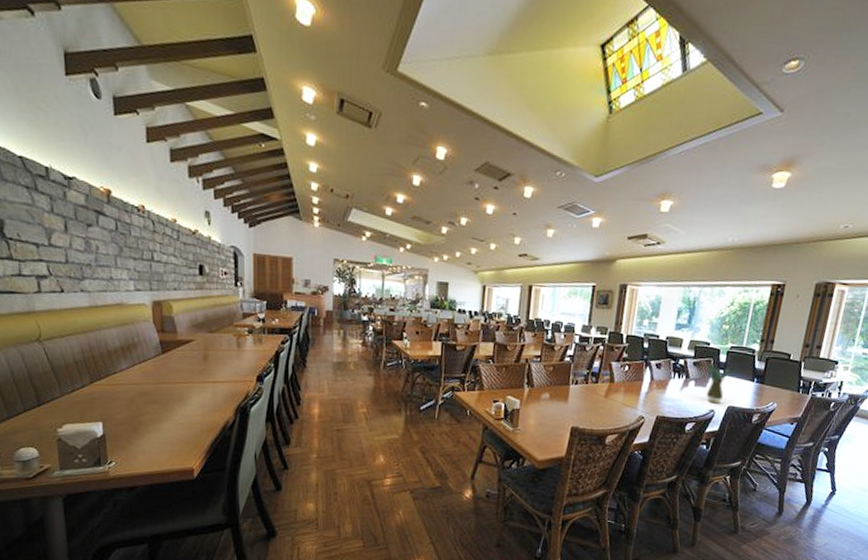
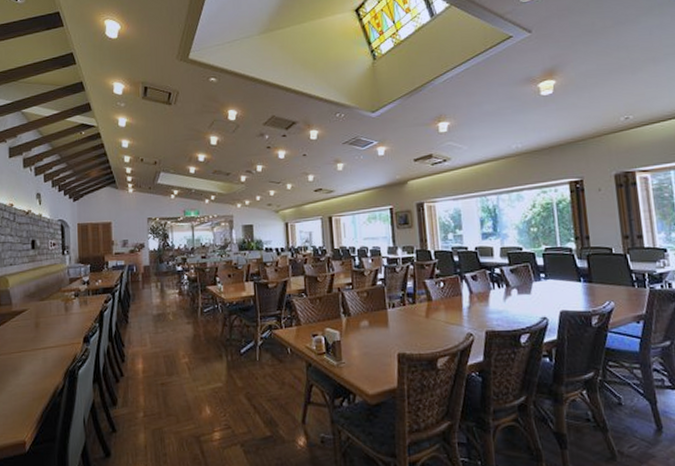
vase: present [706,361,731,404] -> none [524,267,553,311]

